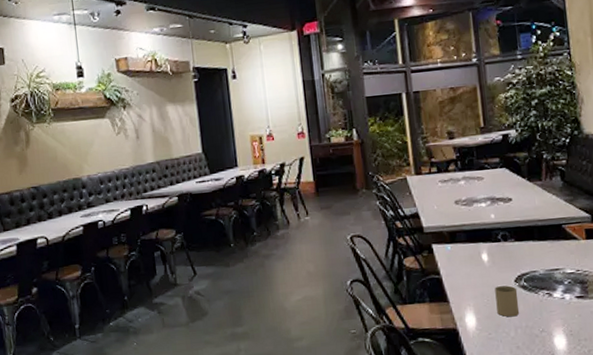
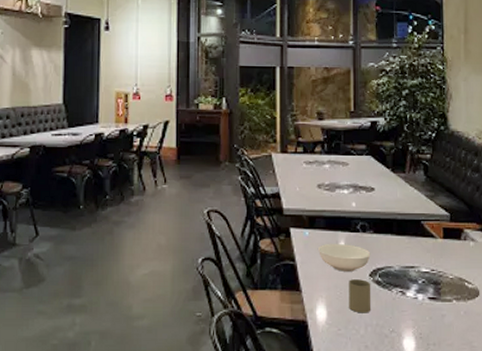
bowl: none [462,254,514,280] -> present [318,243,371,271]

